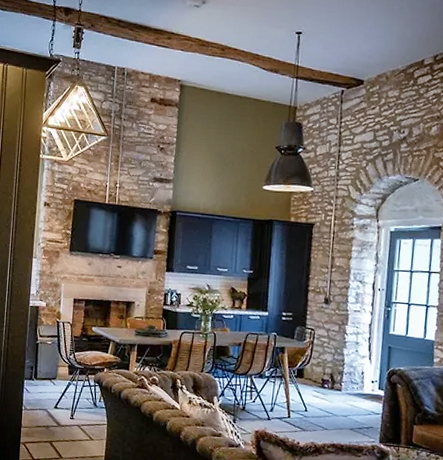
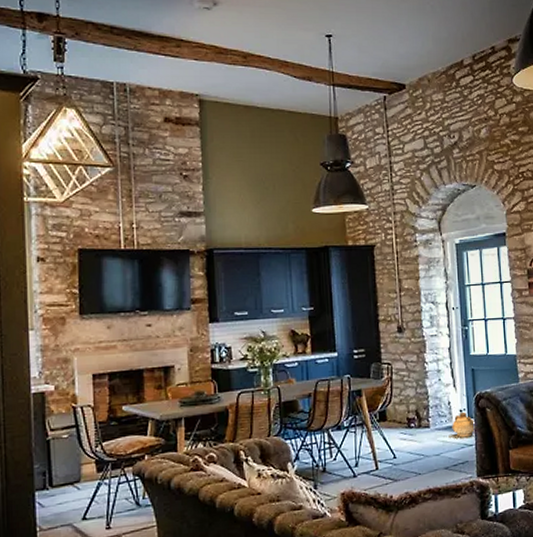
ceramic jug: none [362,383,385,406] -> present [452,412,476,438]

